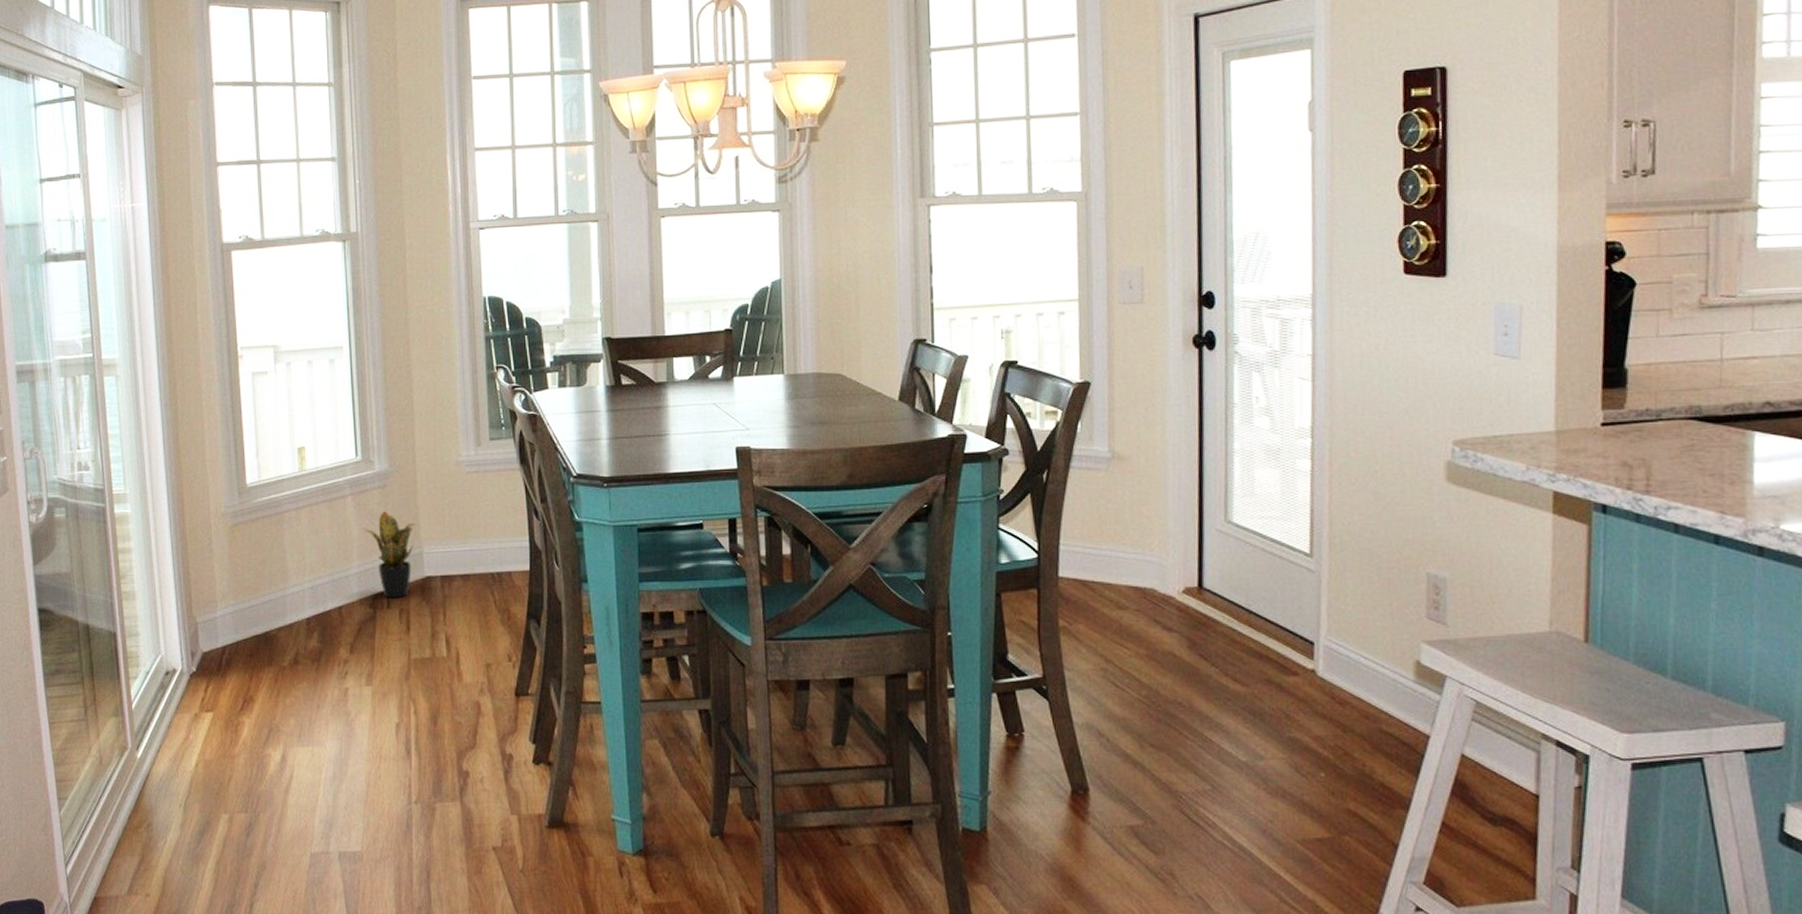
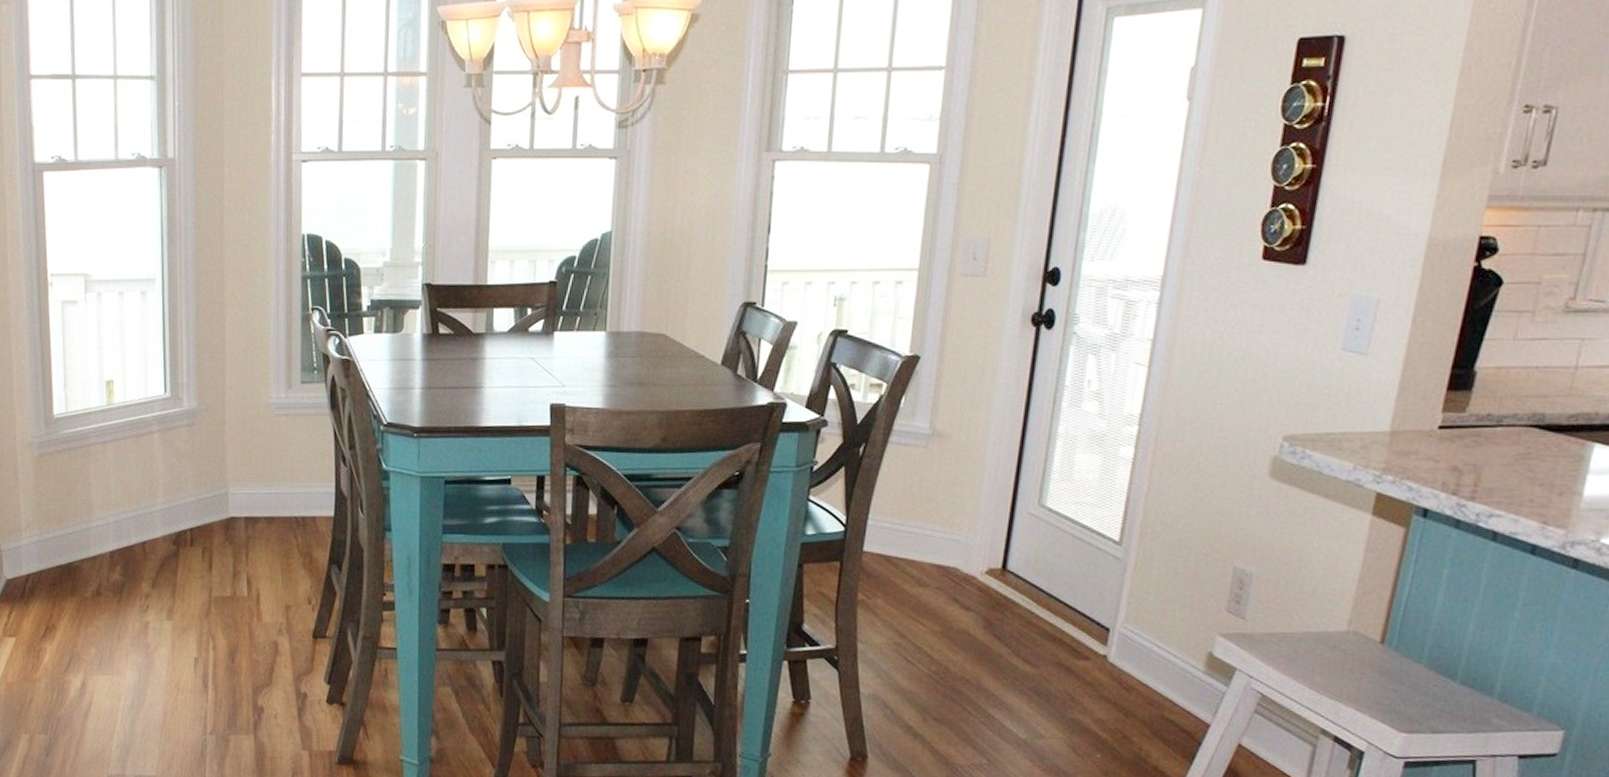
potted plant: present [364,511,418,597] -> none [170,450,224,536]

